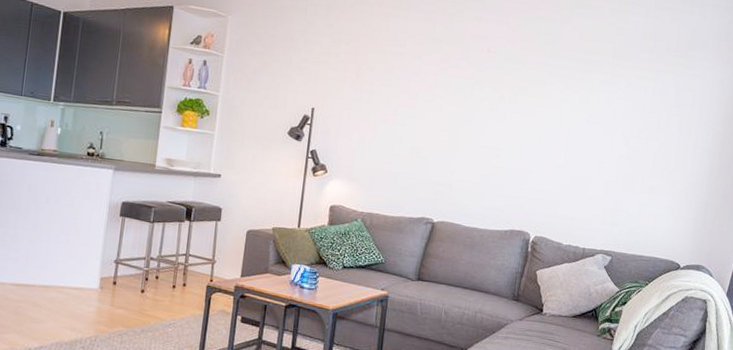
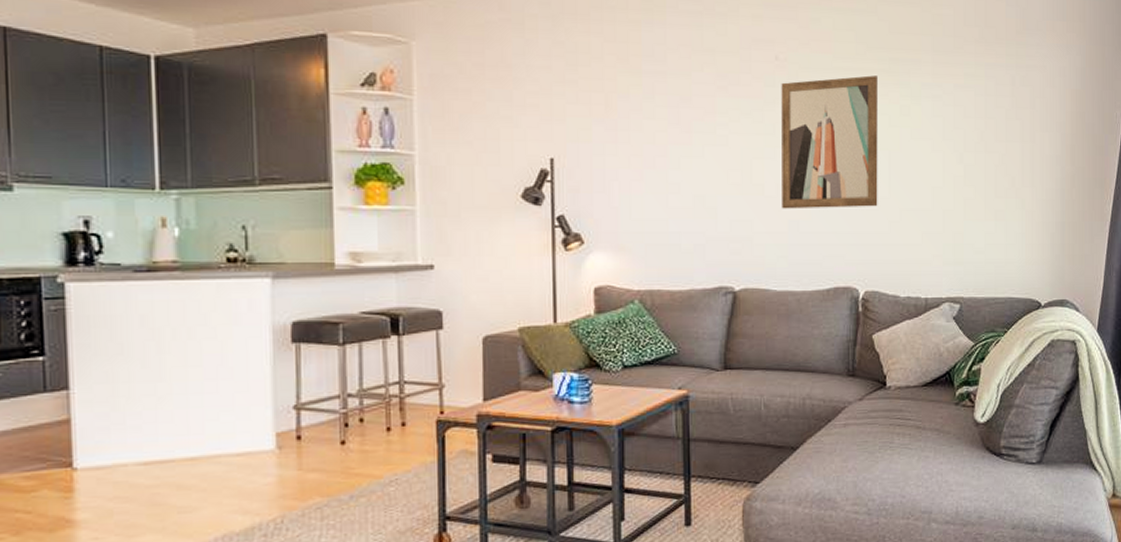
wall art: none [478,69,566,172] -> present [781,75,878,209]

